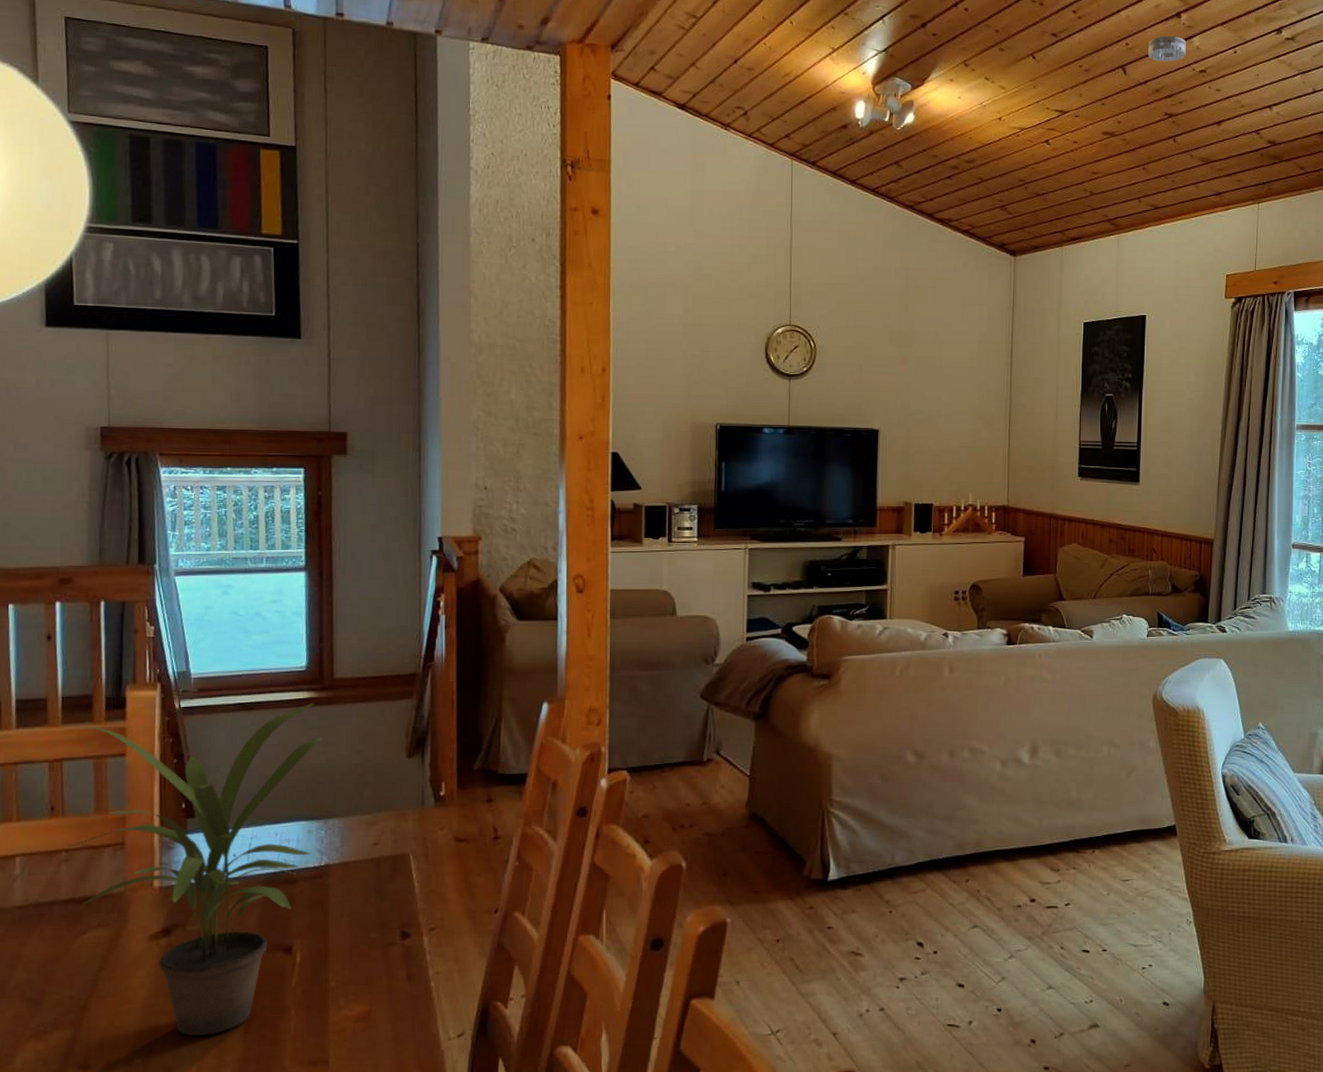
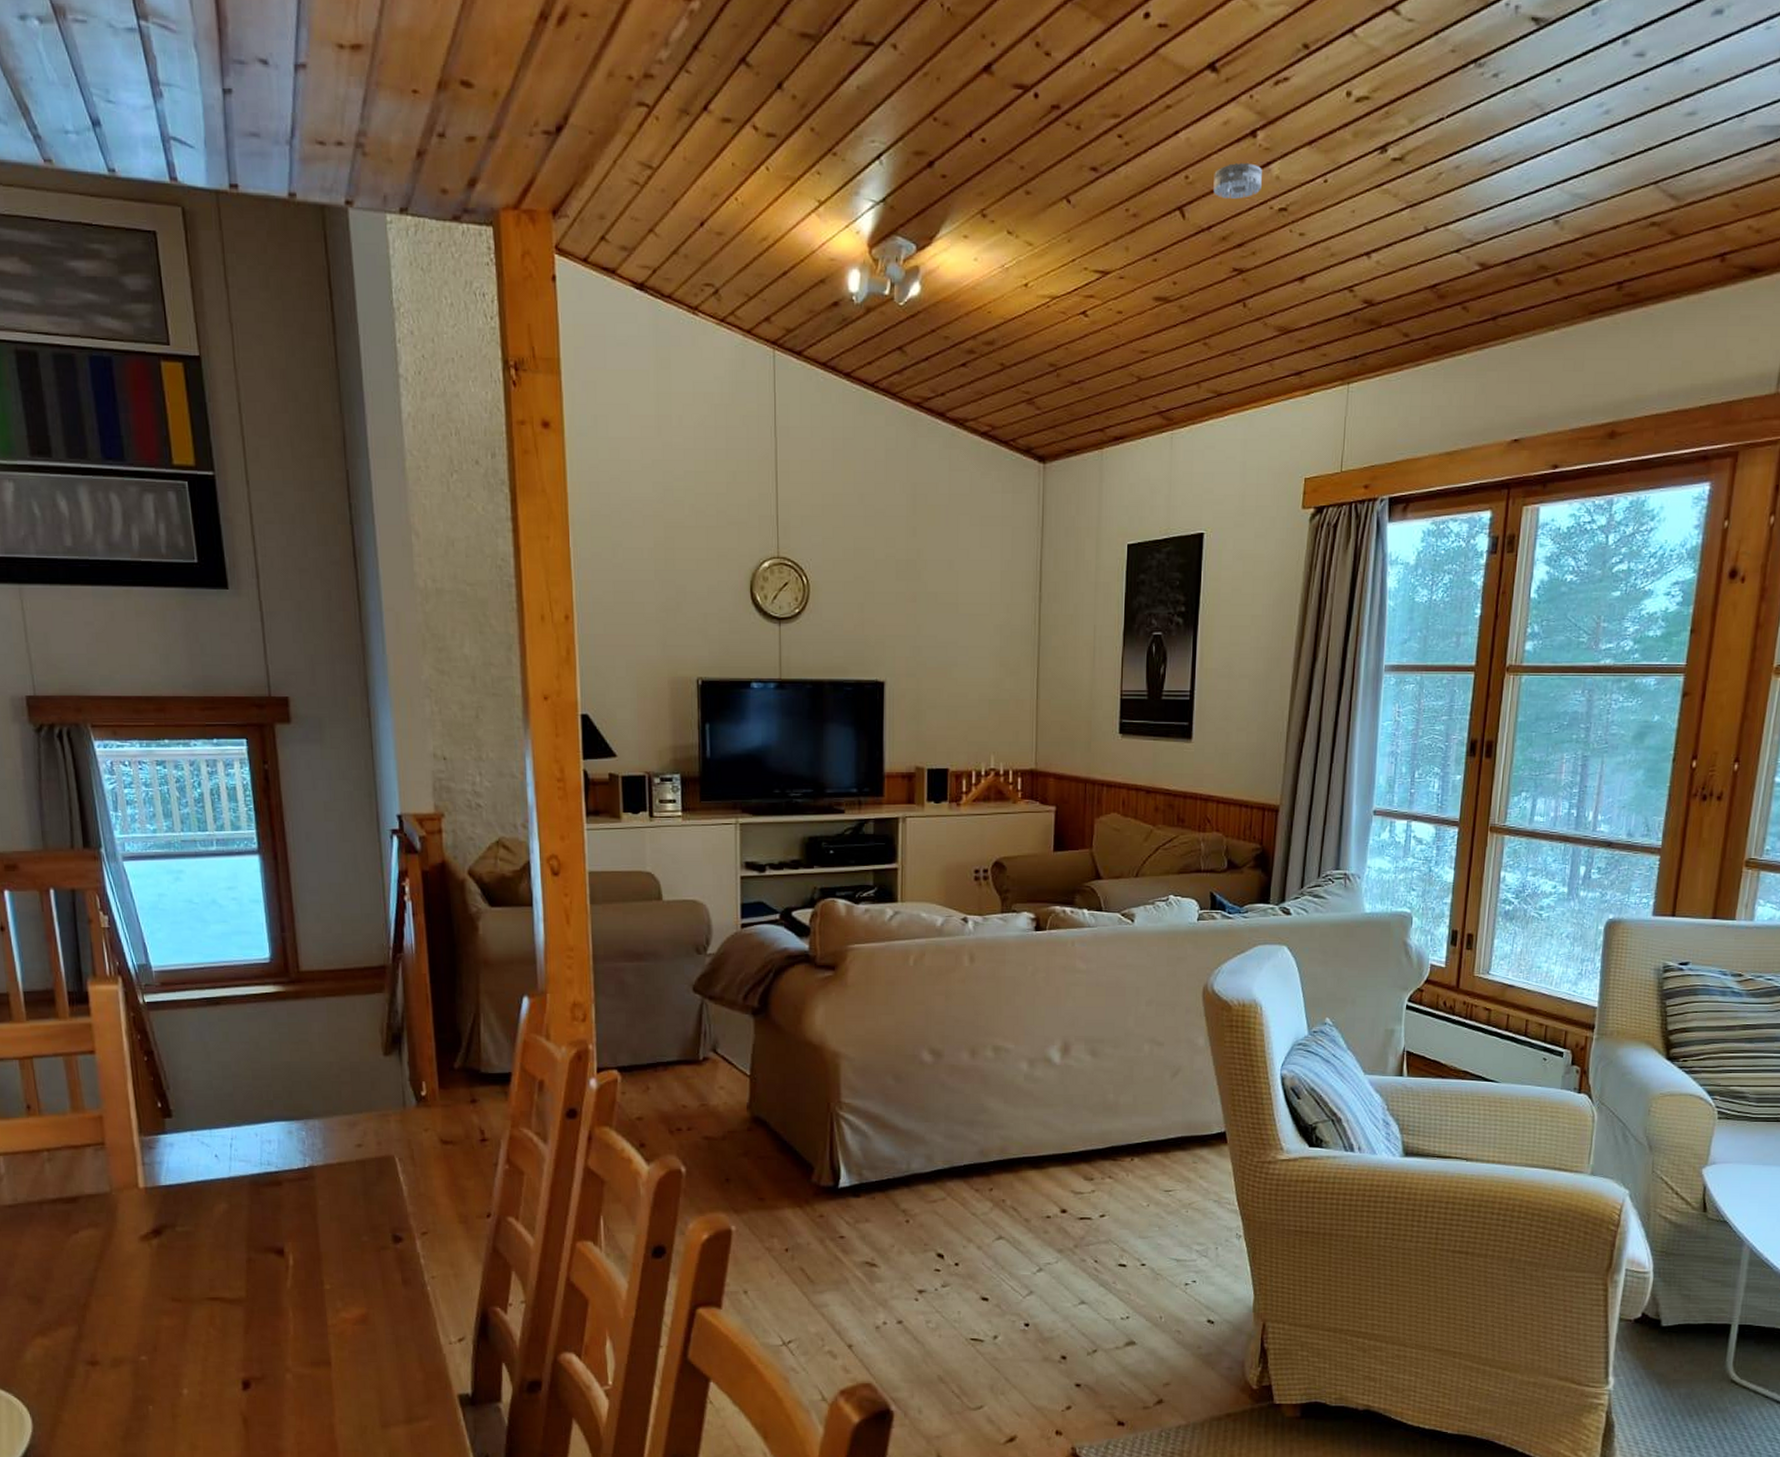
potted plant: present [68,703,323,1036] -> none [41,998,295,1335]

